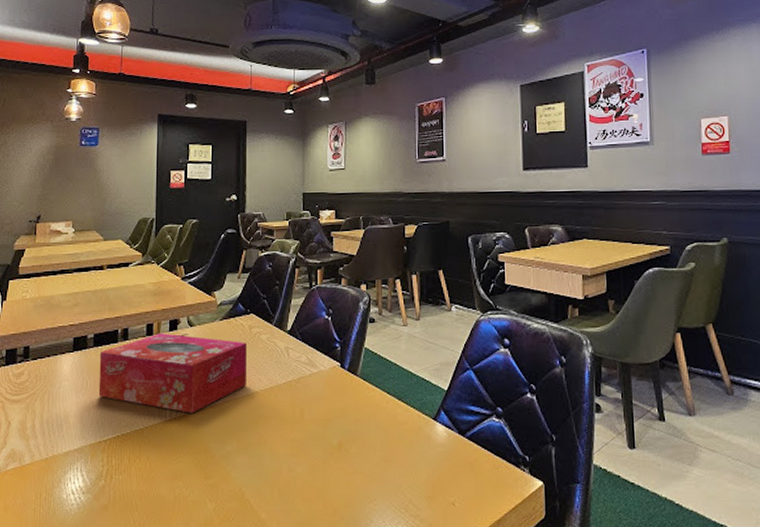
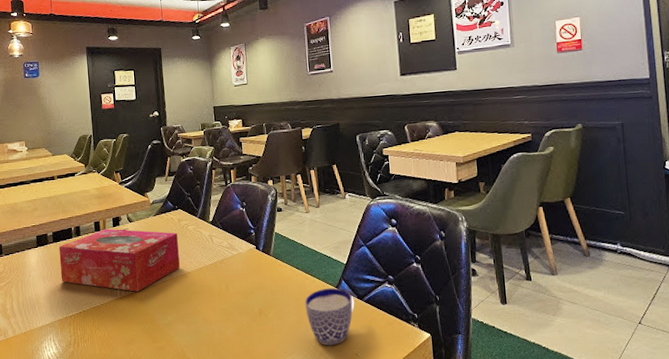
cup: none [395,419,455,492] -> present [305,288,355,346]

